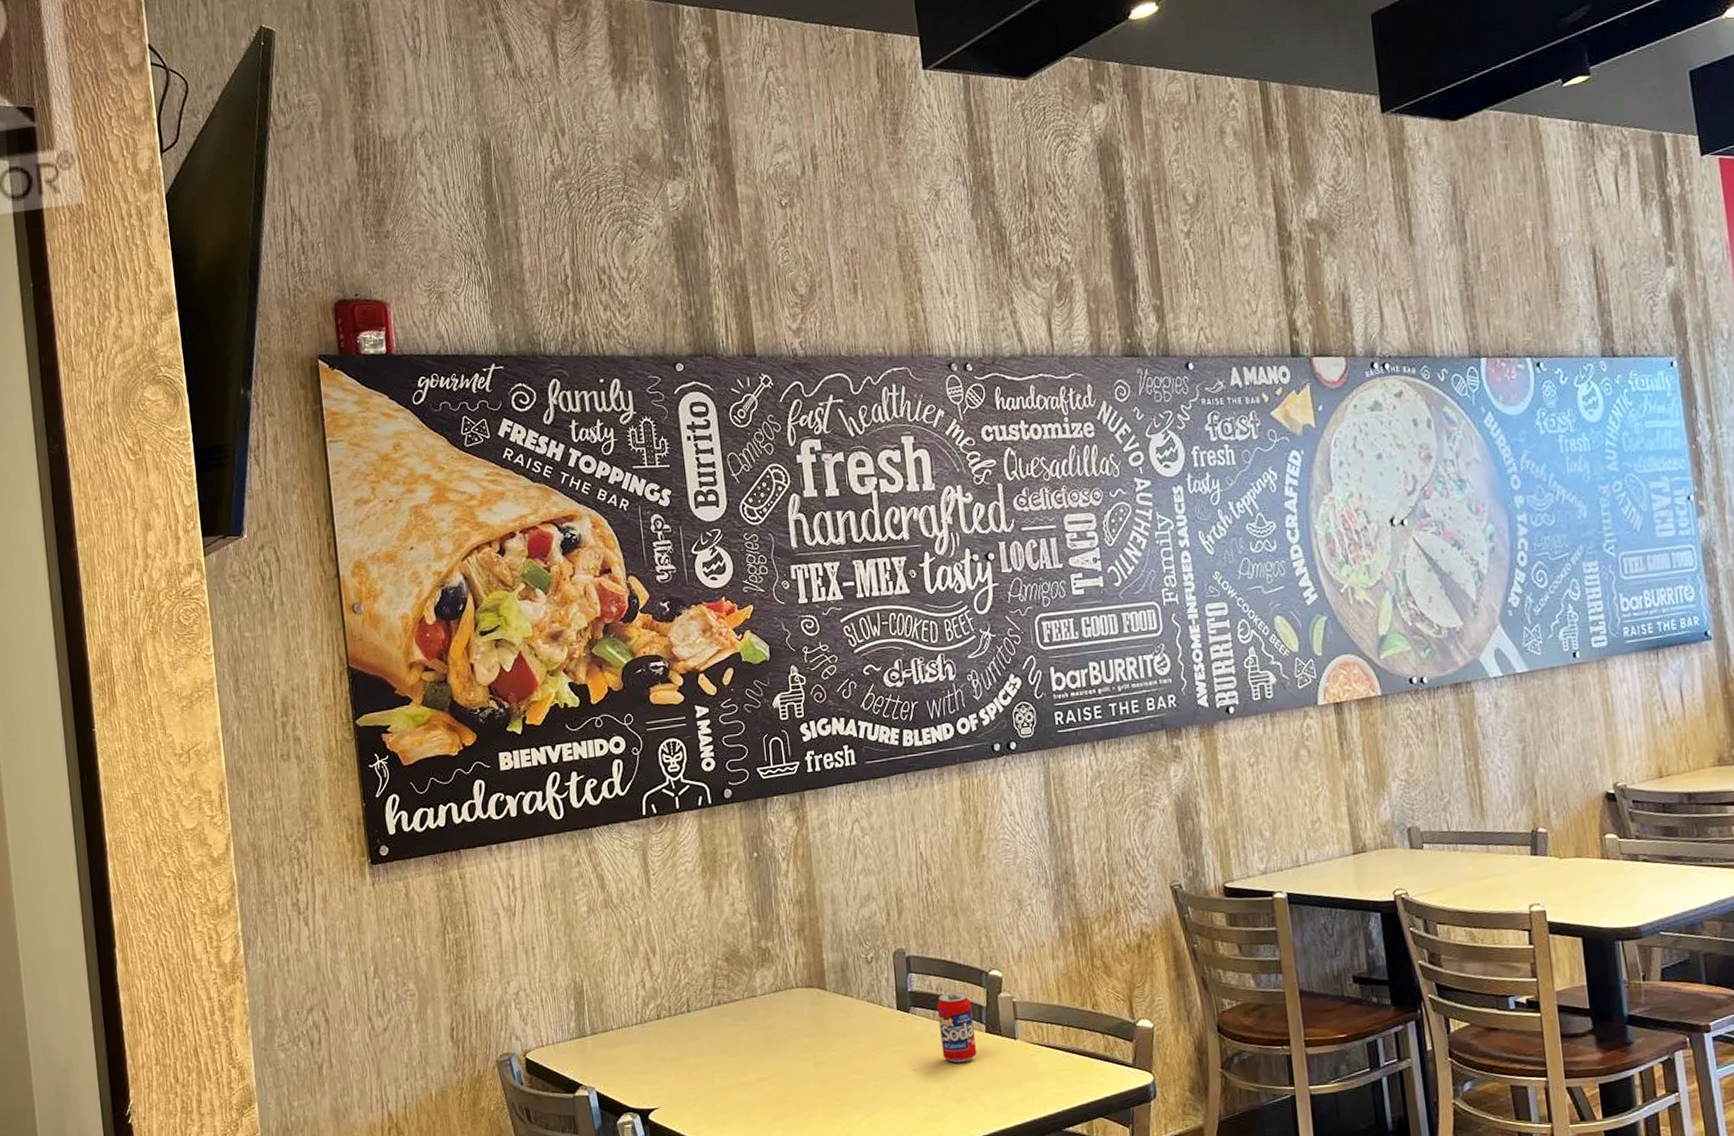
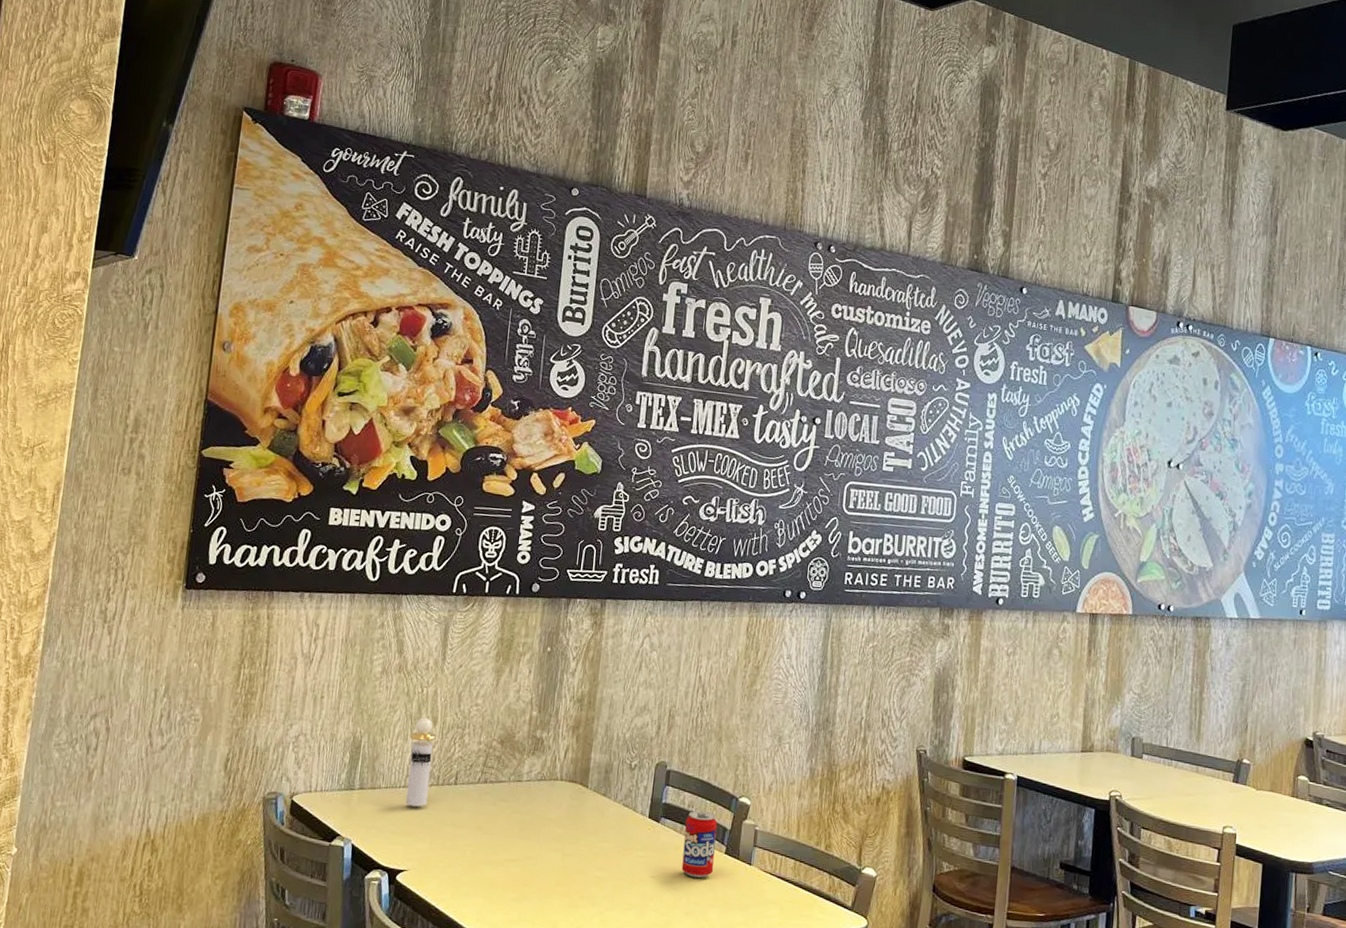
perfume bottle: none [631,949,663,1042] -> present [405,717,437,807]

